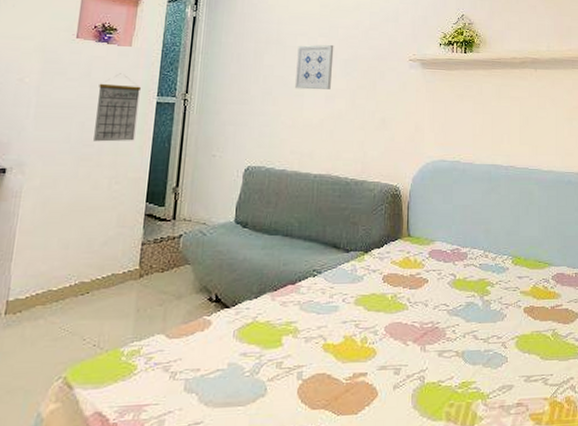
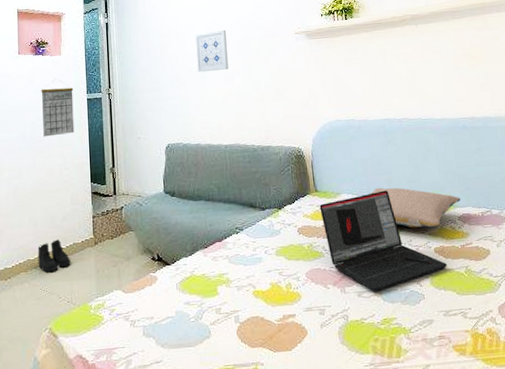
boots: none [61,268,105,308] -> present [38,239,70,273]
laptop: none [410,241,536,352] -> present [319,190,448,292]
pillow: none [464,239,557,285] -> present [369,187,461,228]

